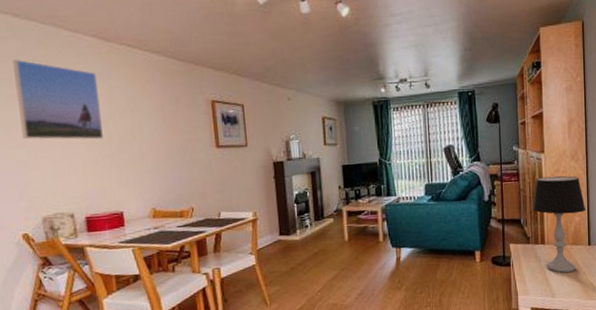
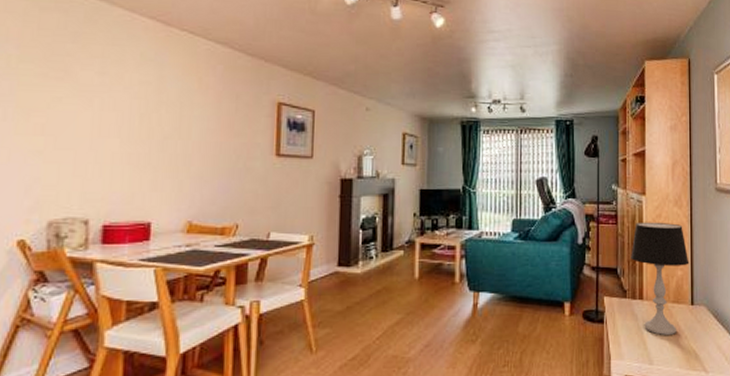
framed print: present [13,59,103,140] -> none [43,33,147,134]

